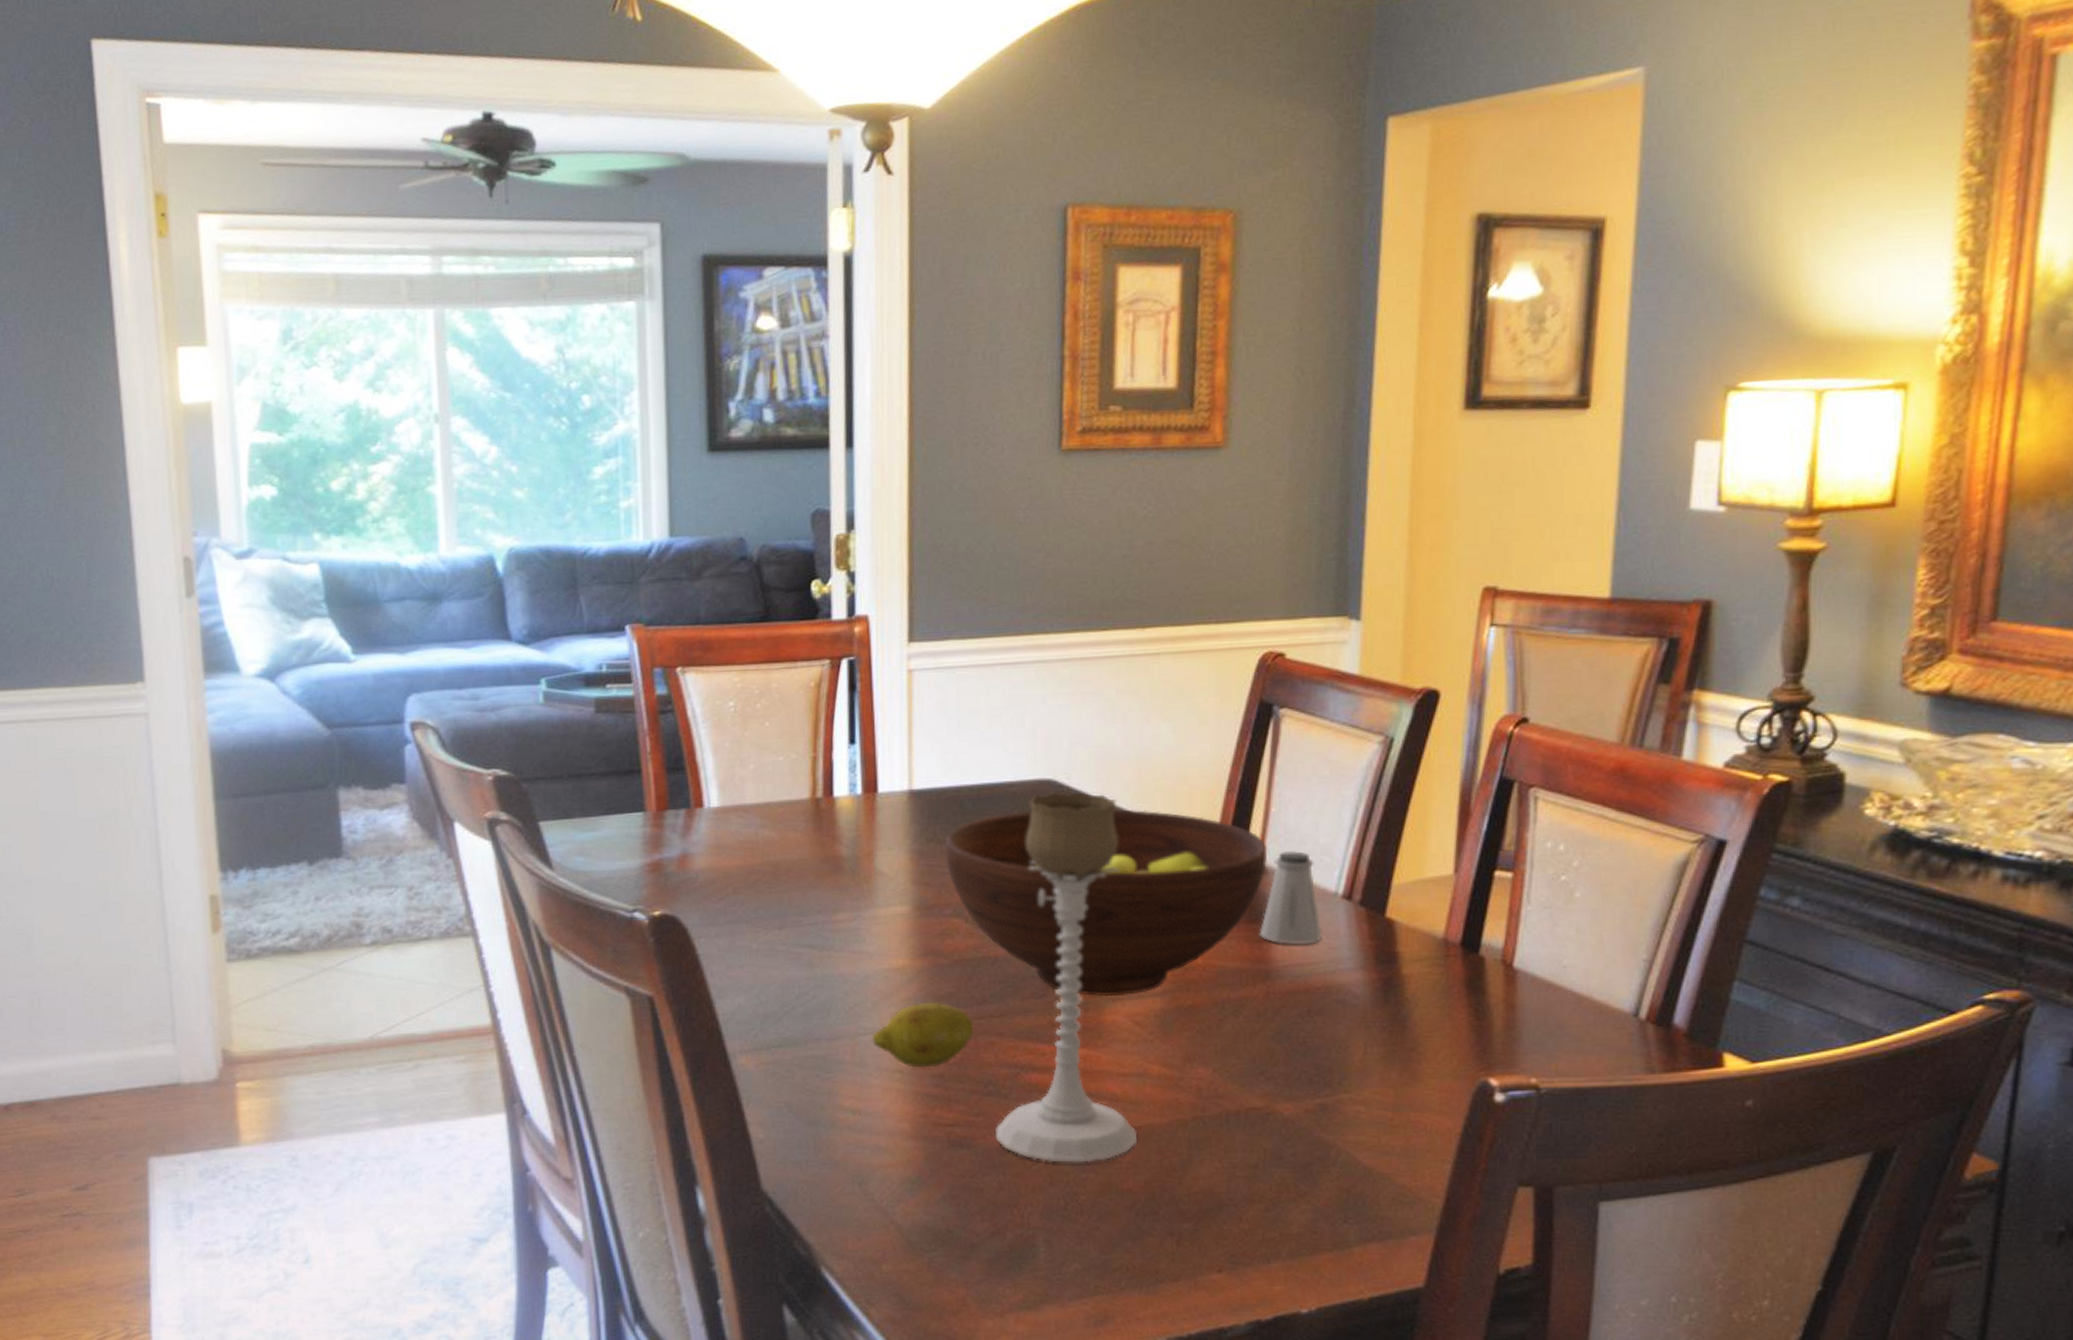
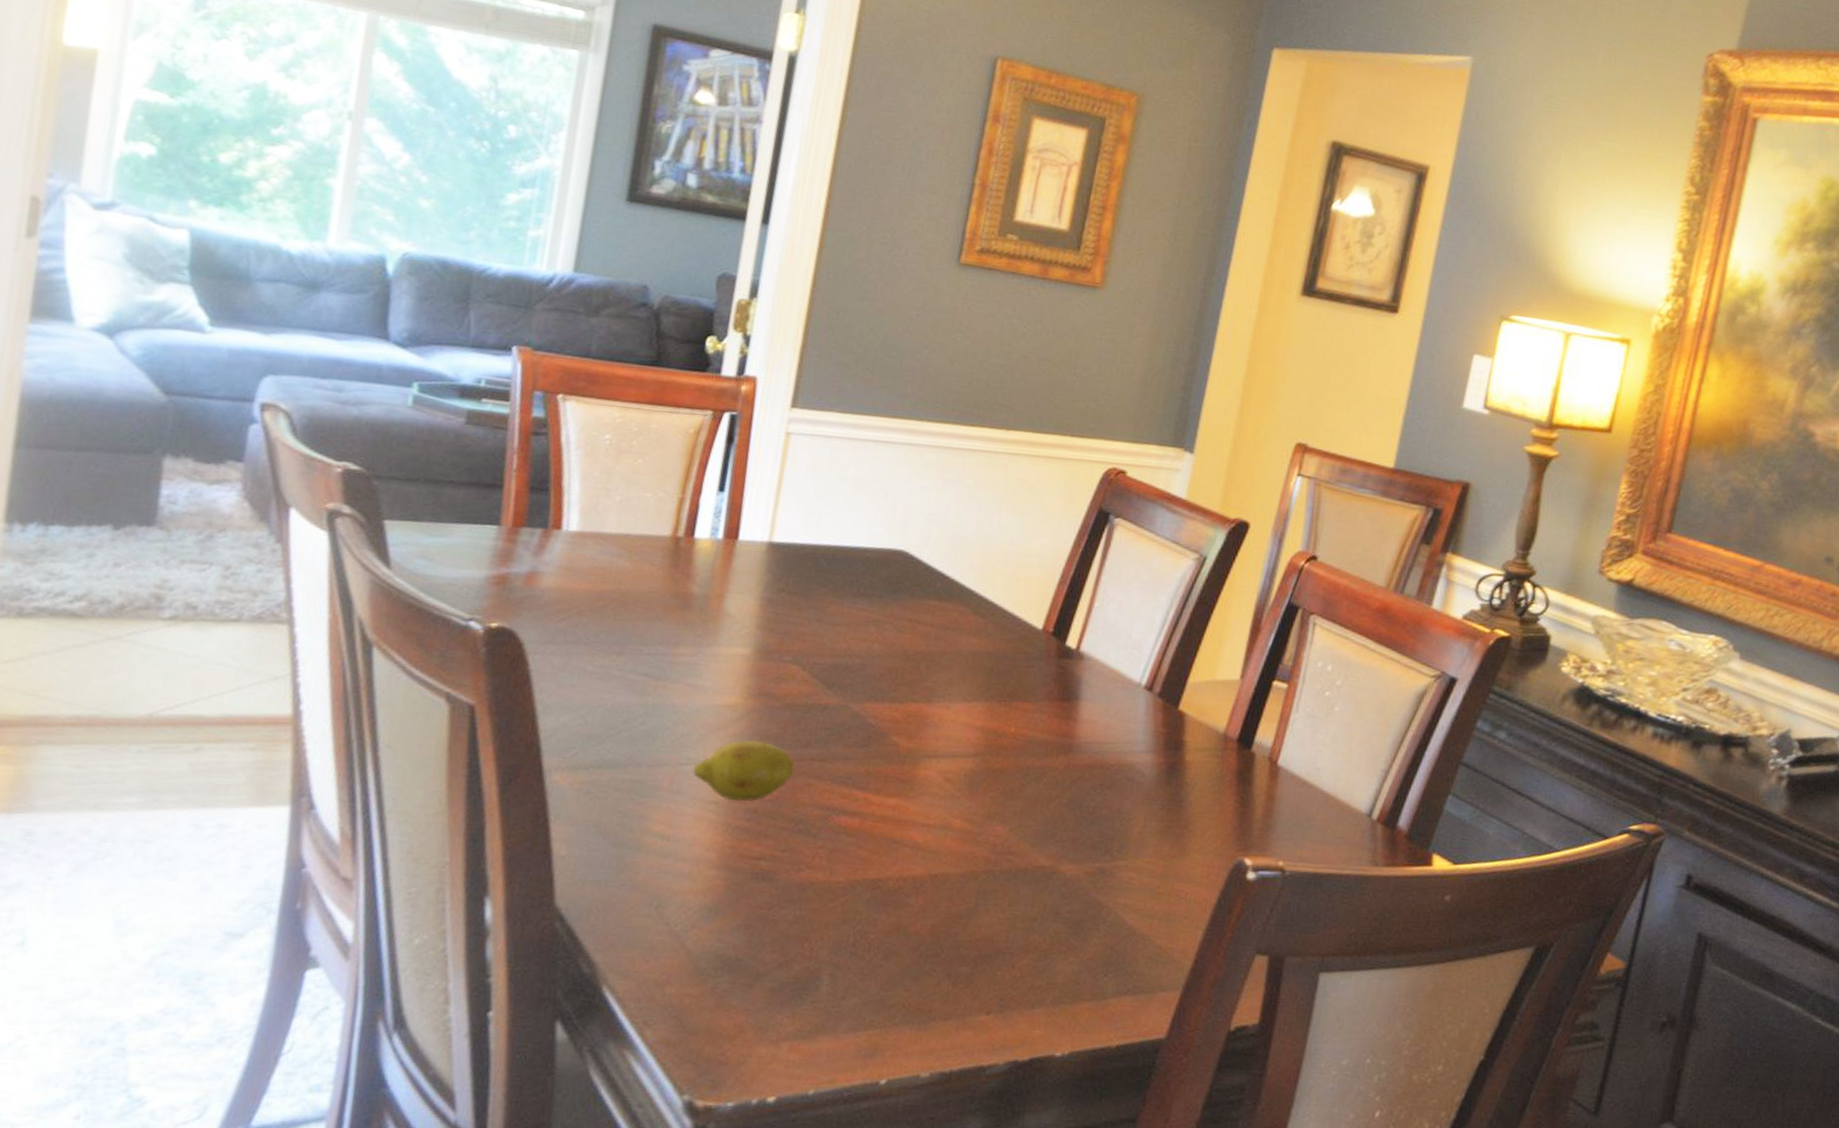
fruit bowl: present [944,809,1268,997] -> none [792,575,1087,754]
candle holder: present [996,791,1137,1163] -> none [798,561,960,904]
saltshaker: present [1259,851,1323,944] -> none [1068,642,1125,726]

